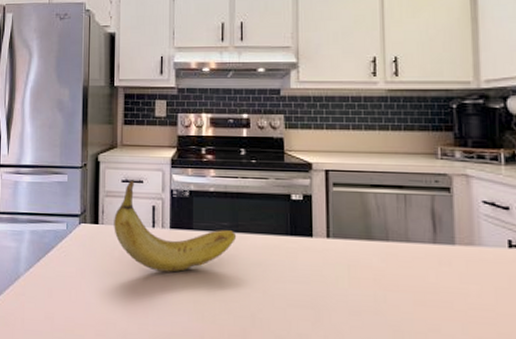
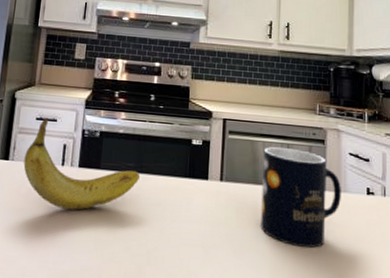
mug: none [376,198,475,309] -> present [261,147,341,248]

